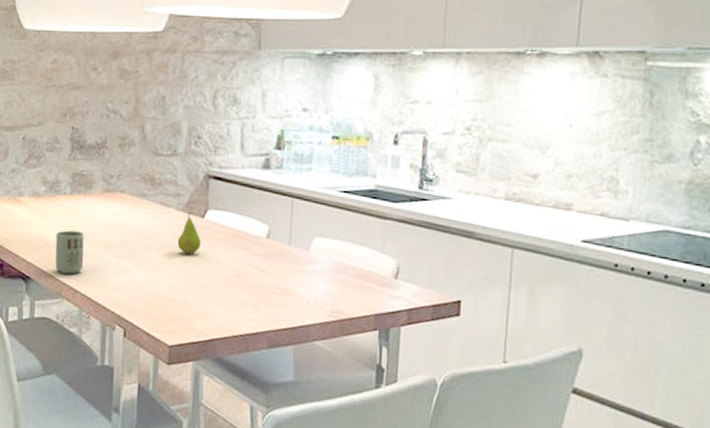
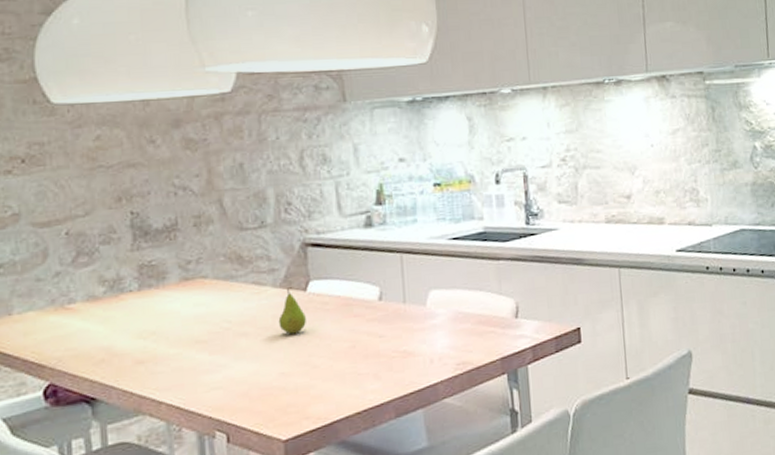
cup: present [55,230,84,274] -> none [125,331,166,386]

